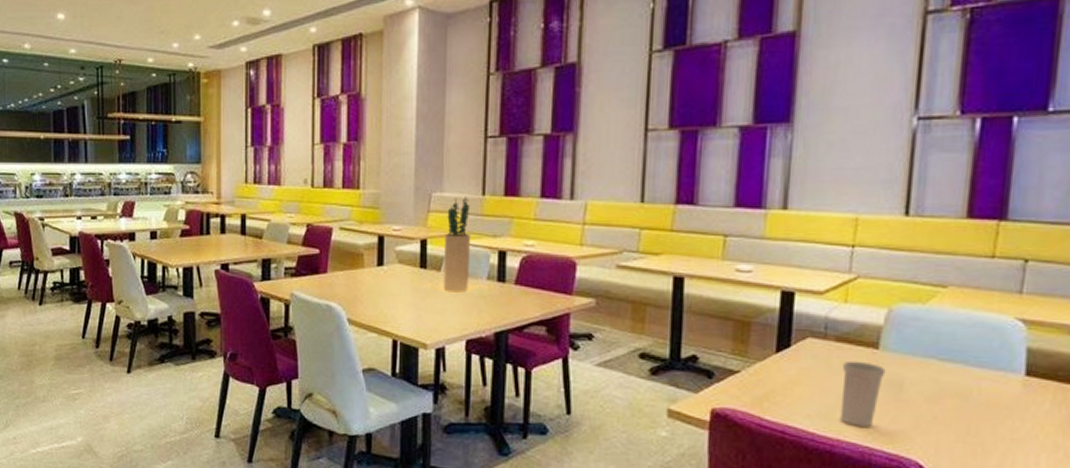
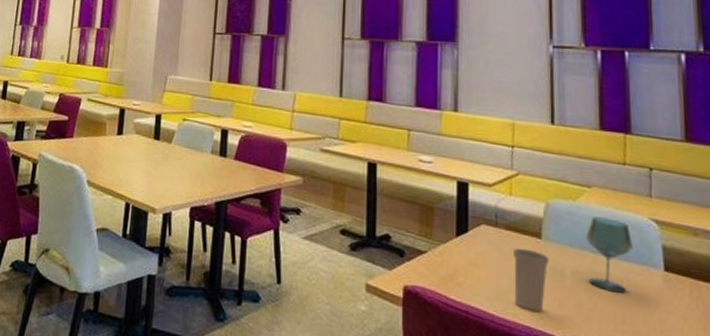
vase: present [443,196,471,293] -> none [172,80,200,164]
wine glass: none [932,320,991,402] -> present [586,217,633,293]

